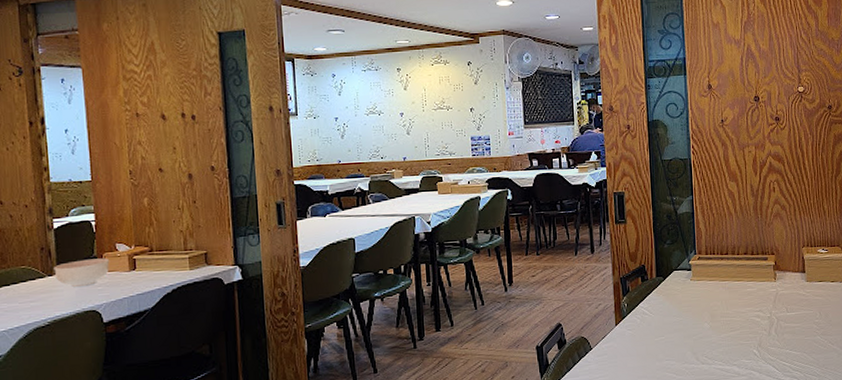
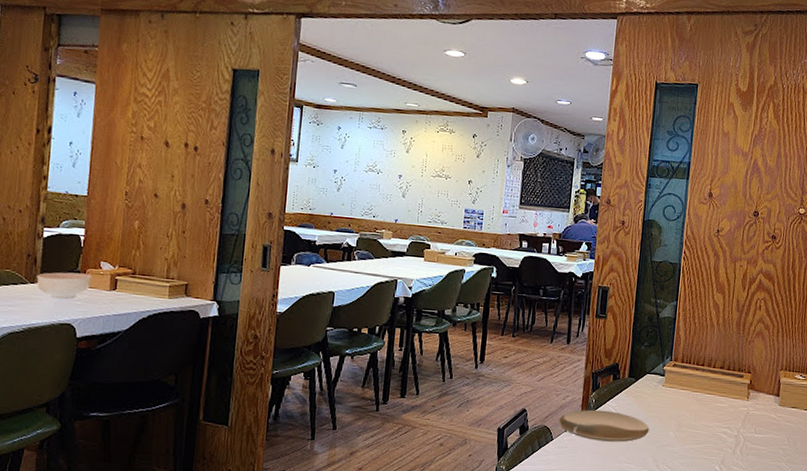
plate: none [594,312,684,344] -> present [558,409,650,442]

